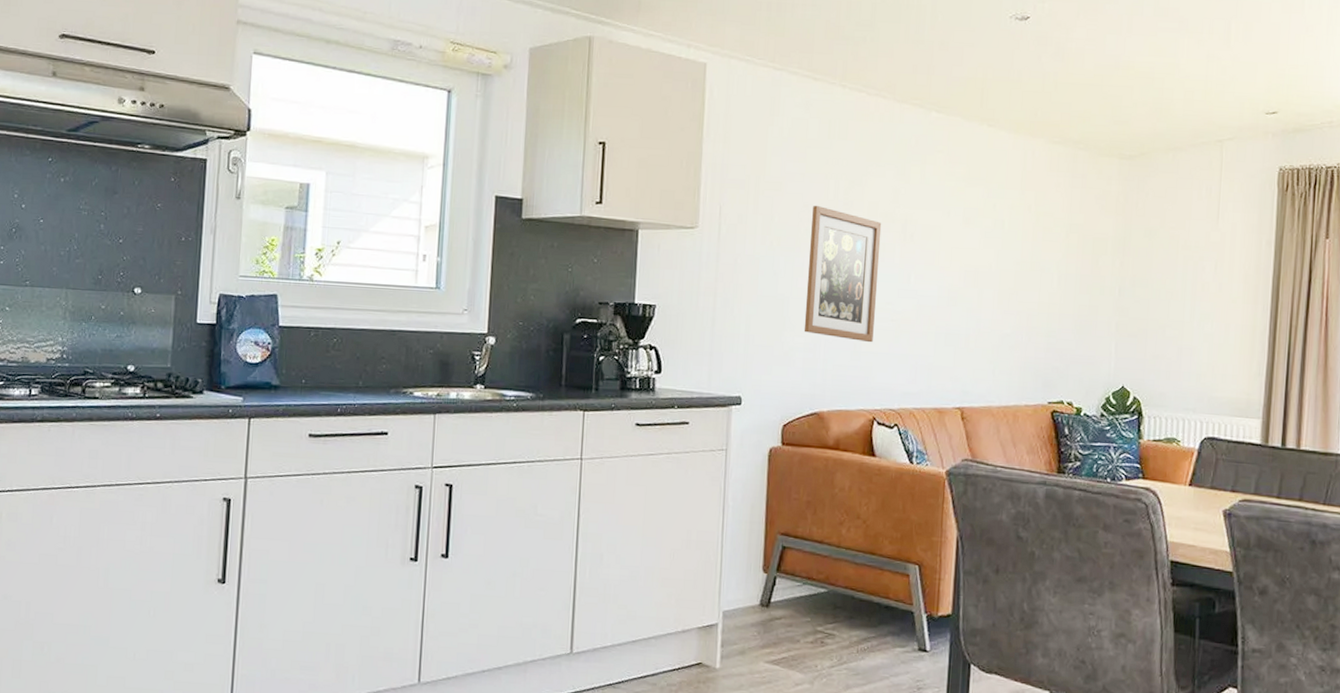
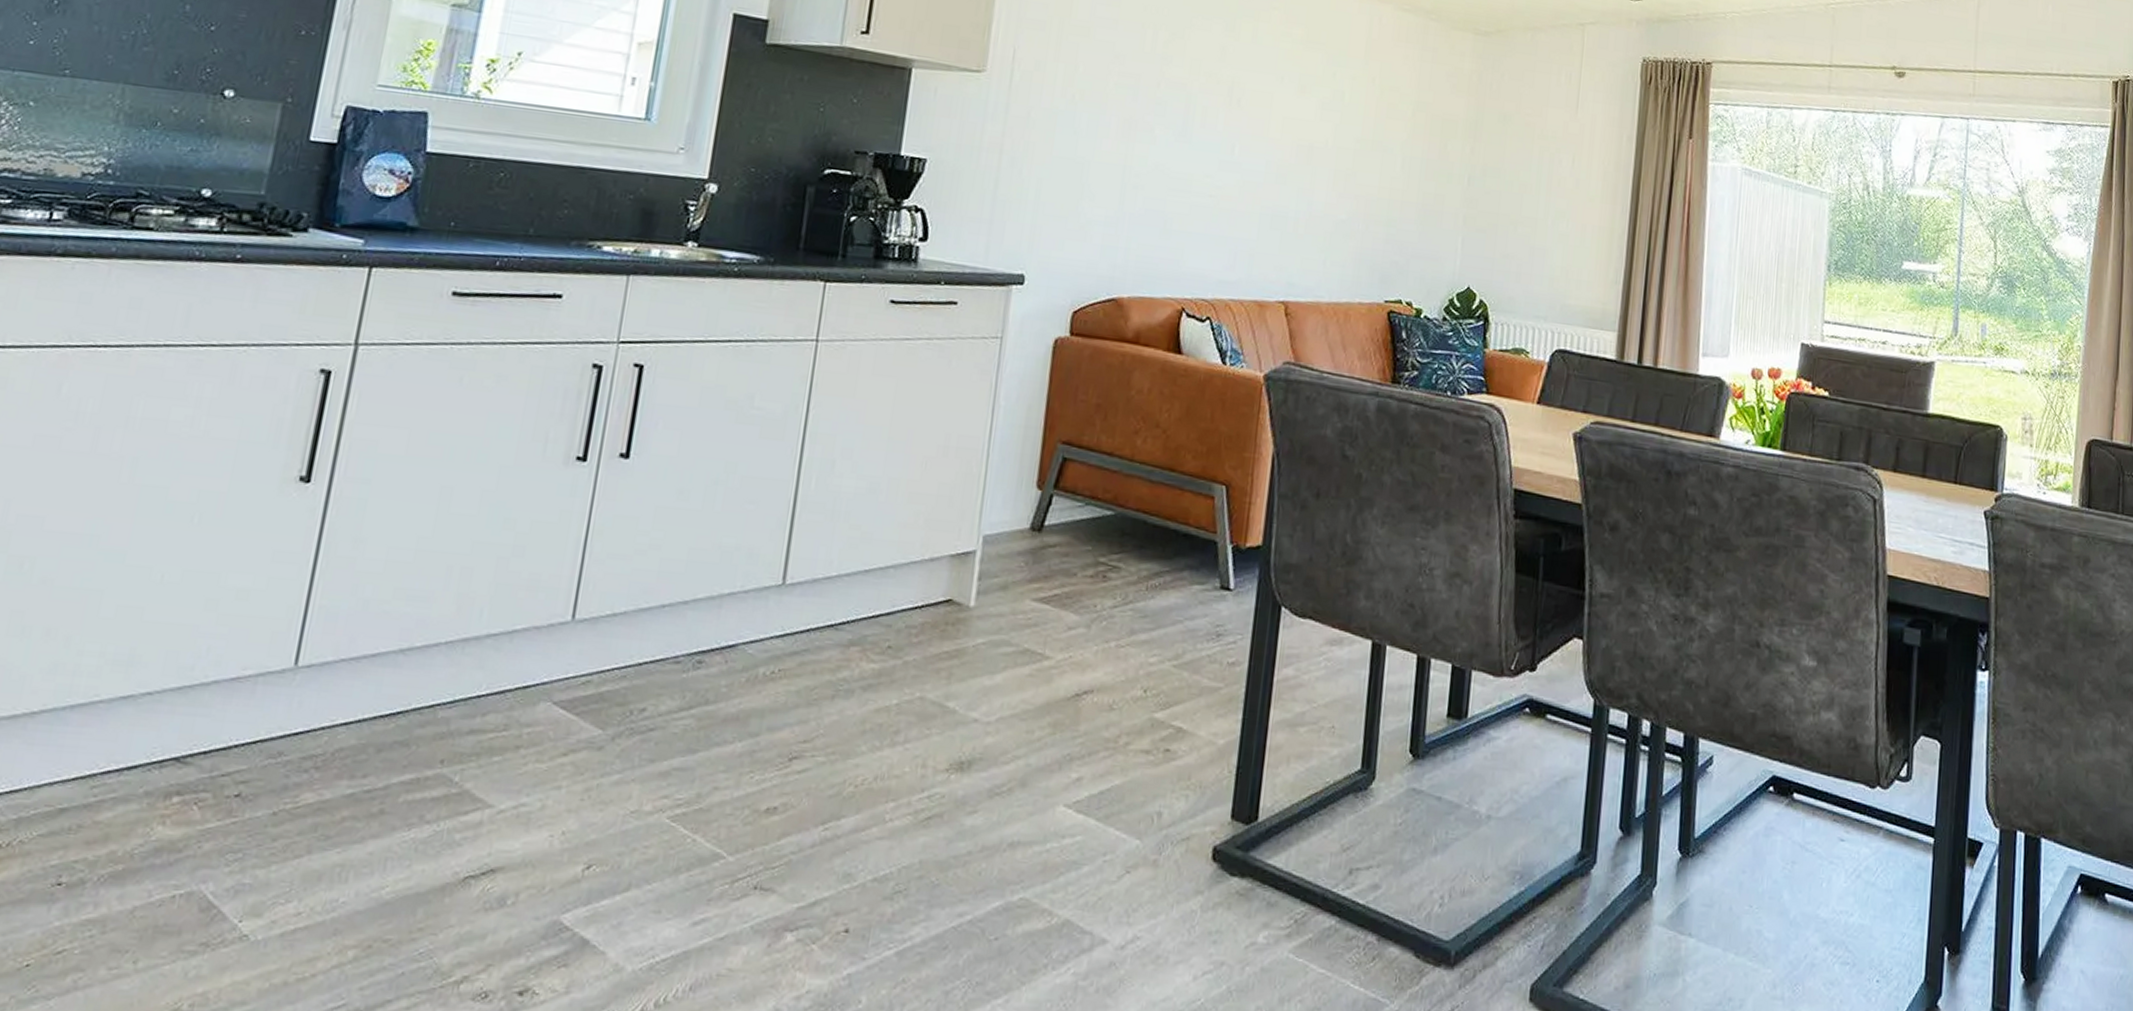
wall art: present [803,205,882,343] -> none [1105,56,1205,221]

